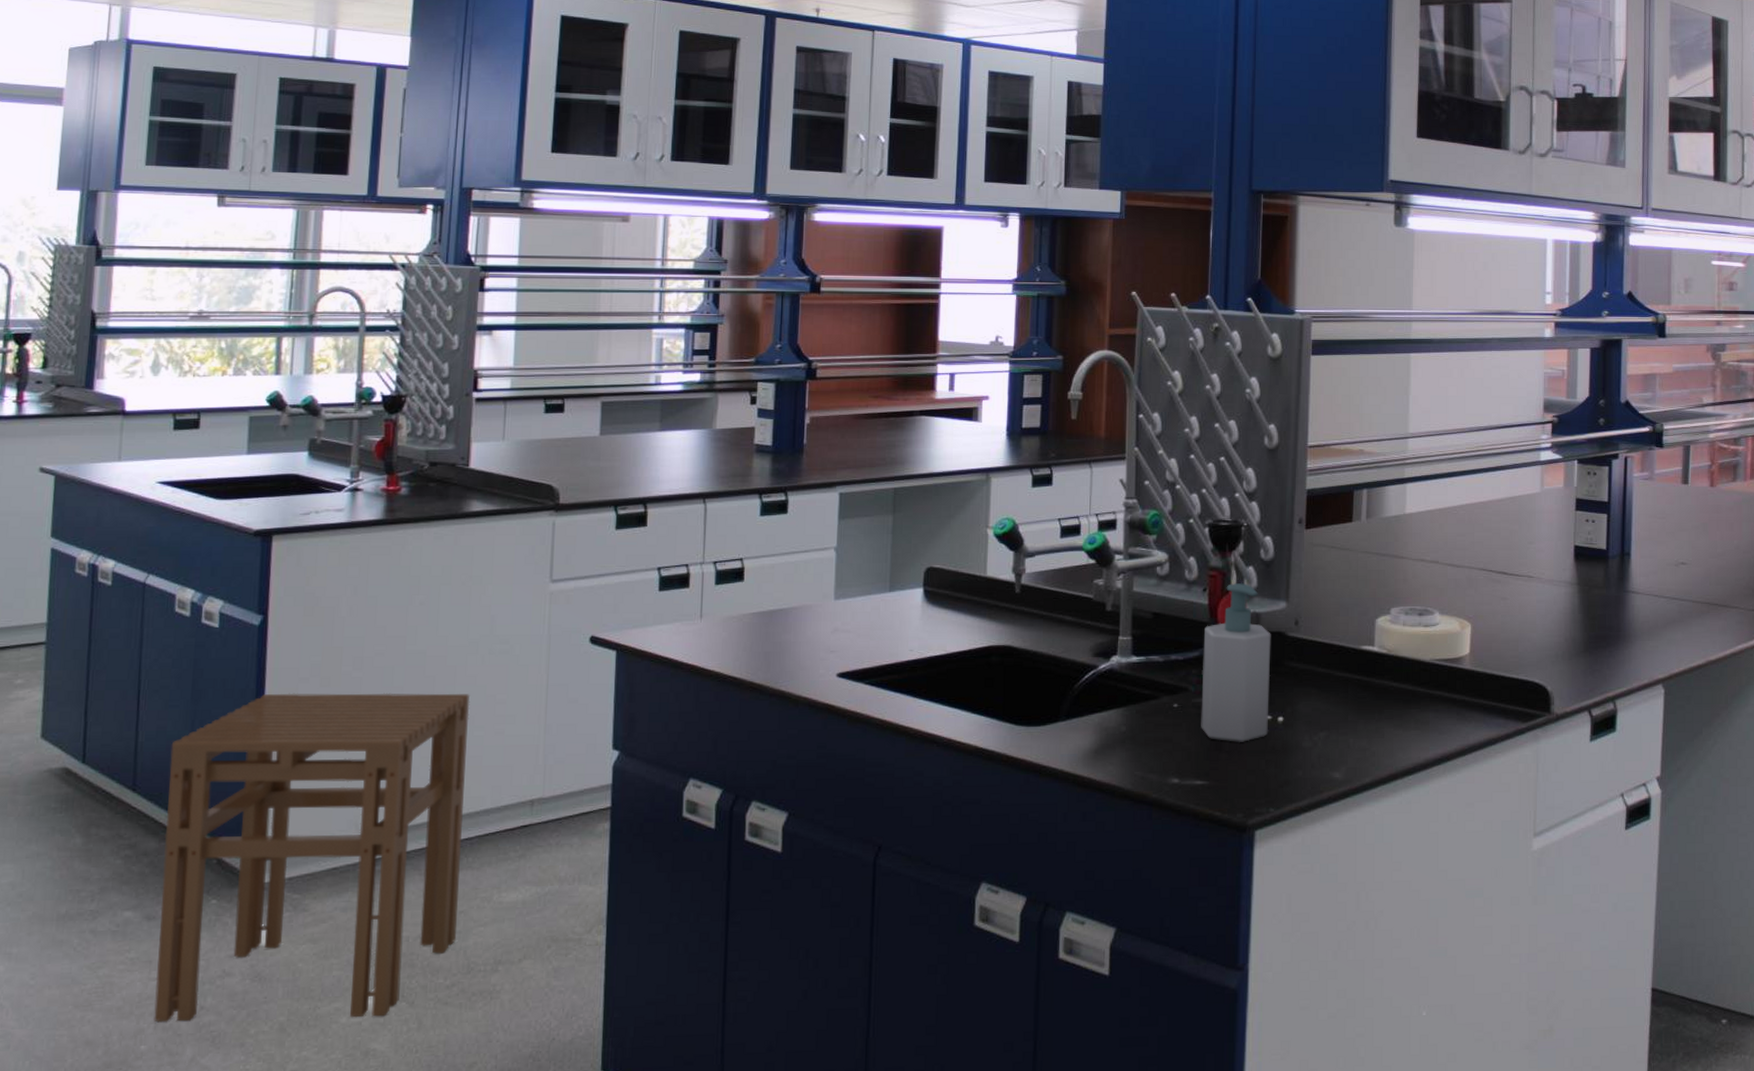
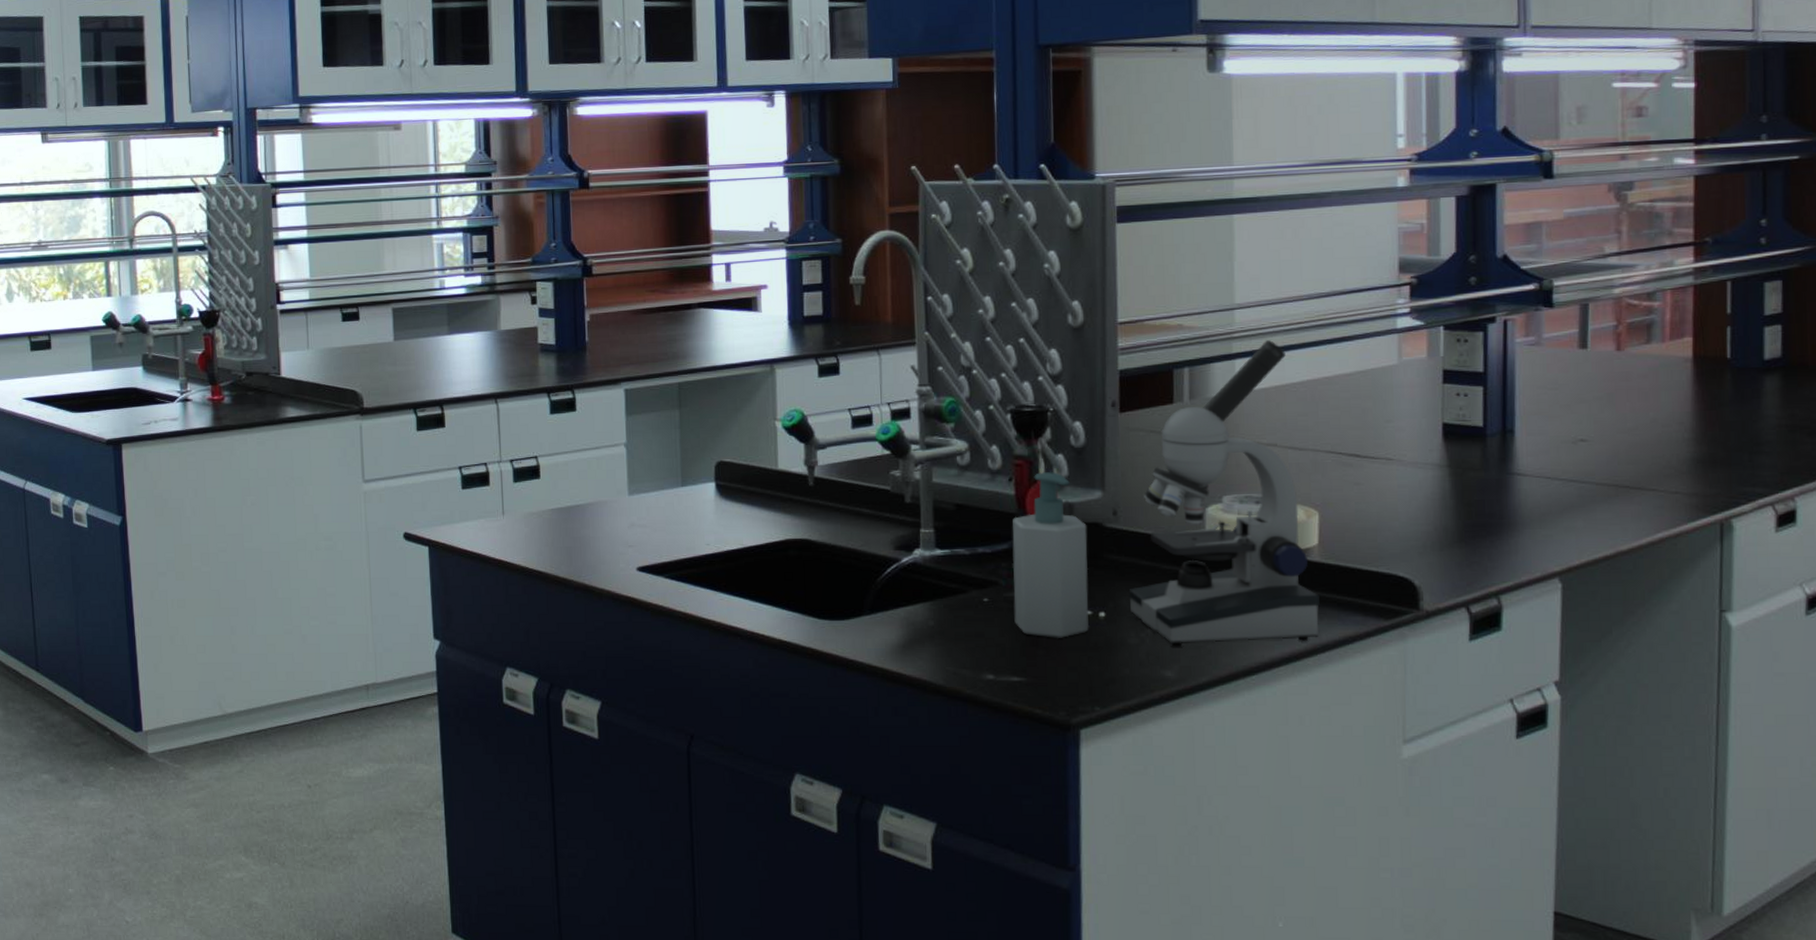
stool: present [154,693,470,1023] -> none [62,586,315,874]
microscope: none [1305,467,1469,750] -> present [1128,340,1320,647]

